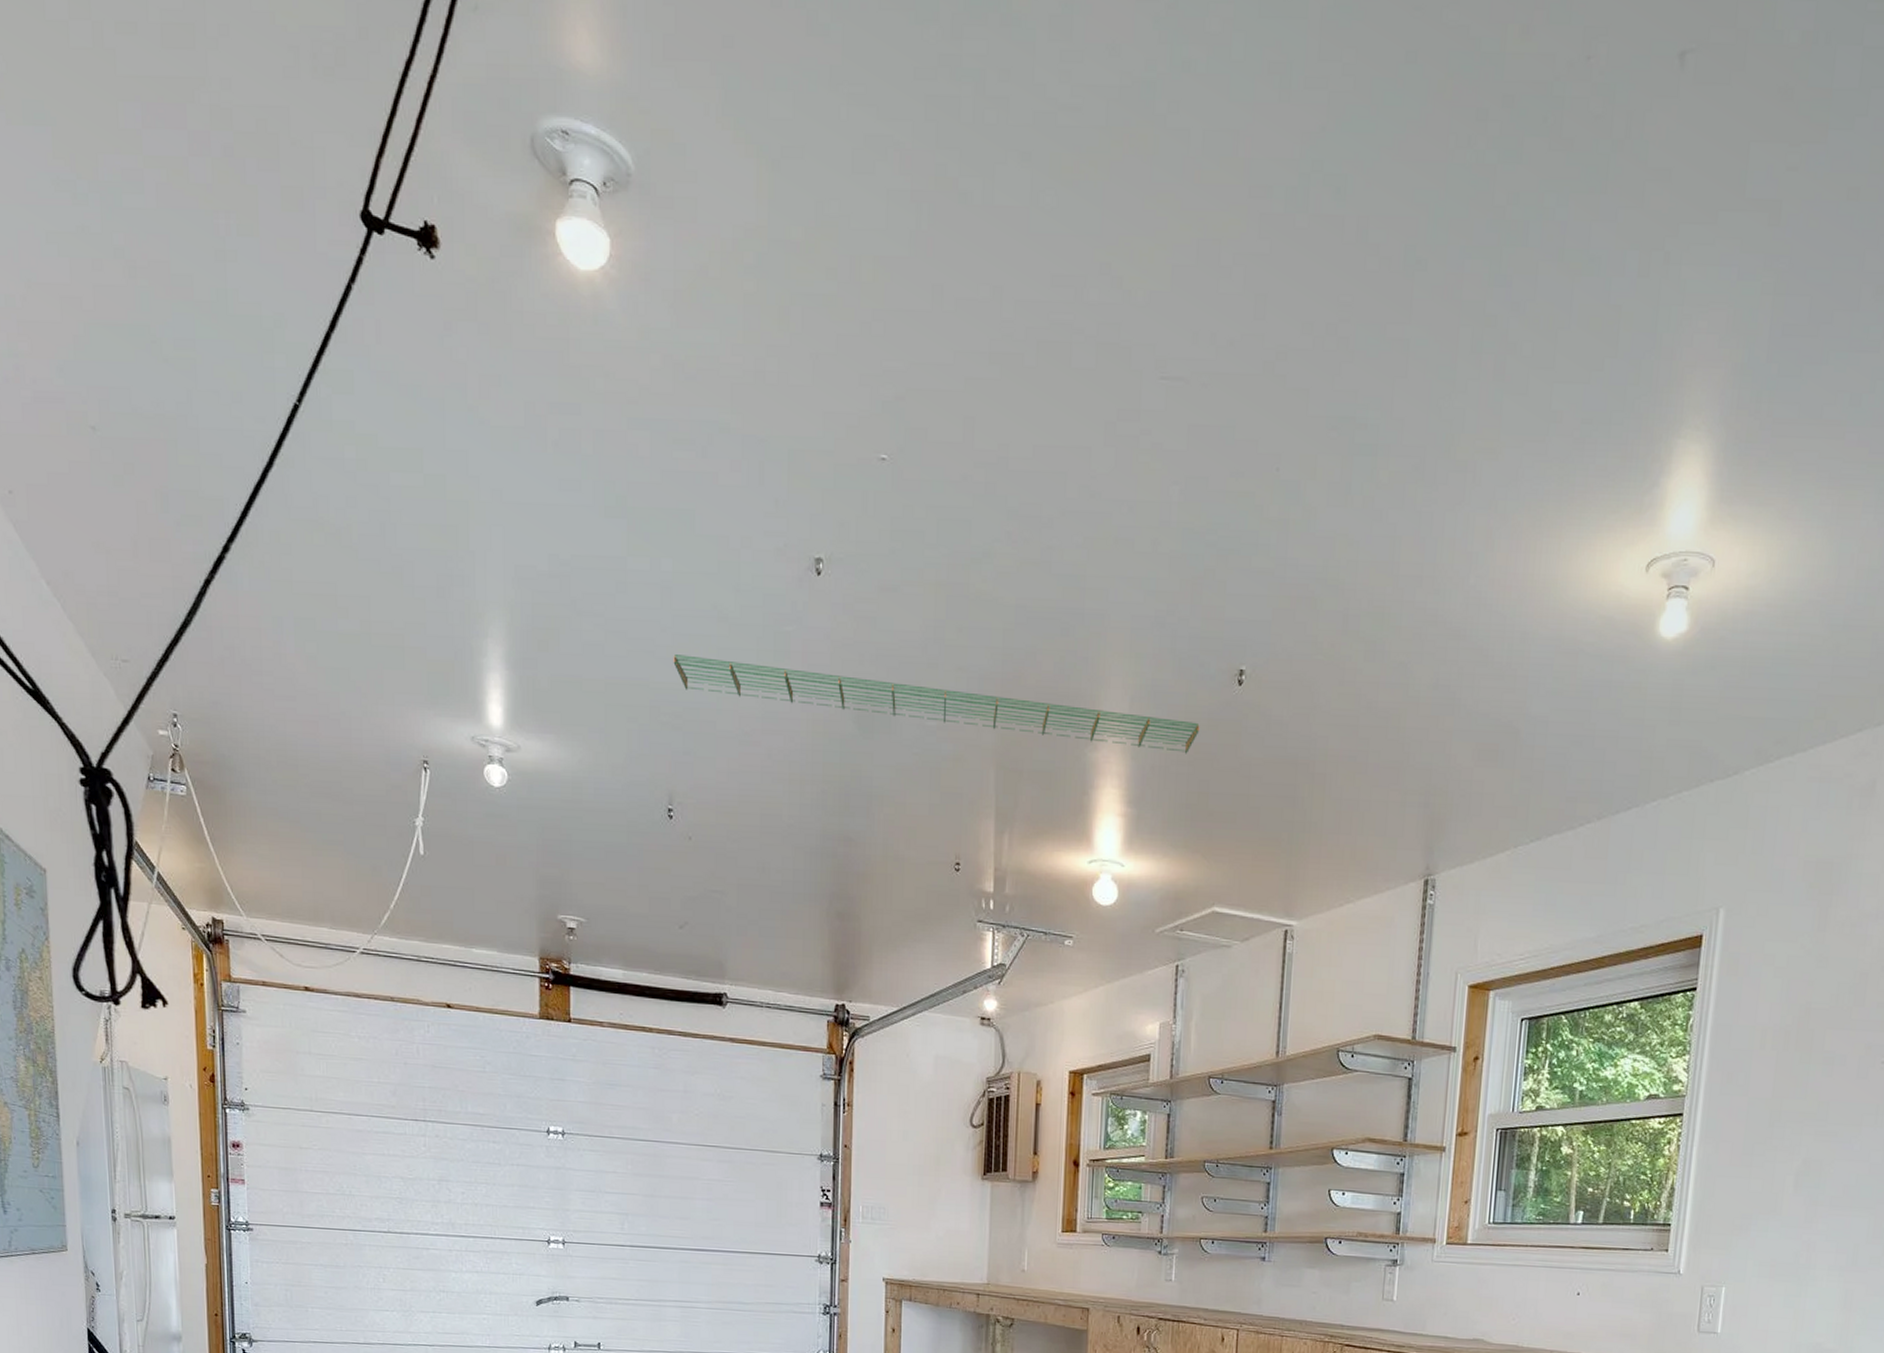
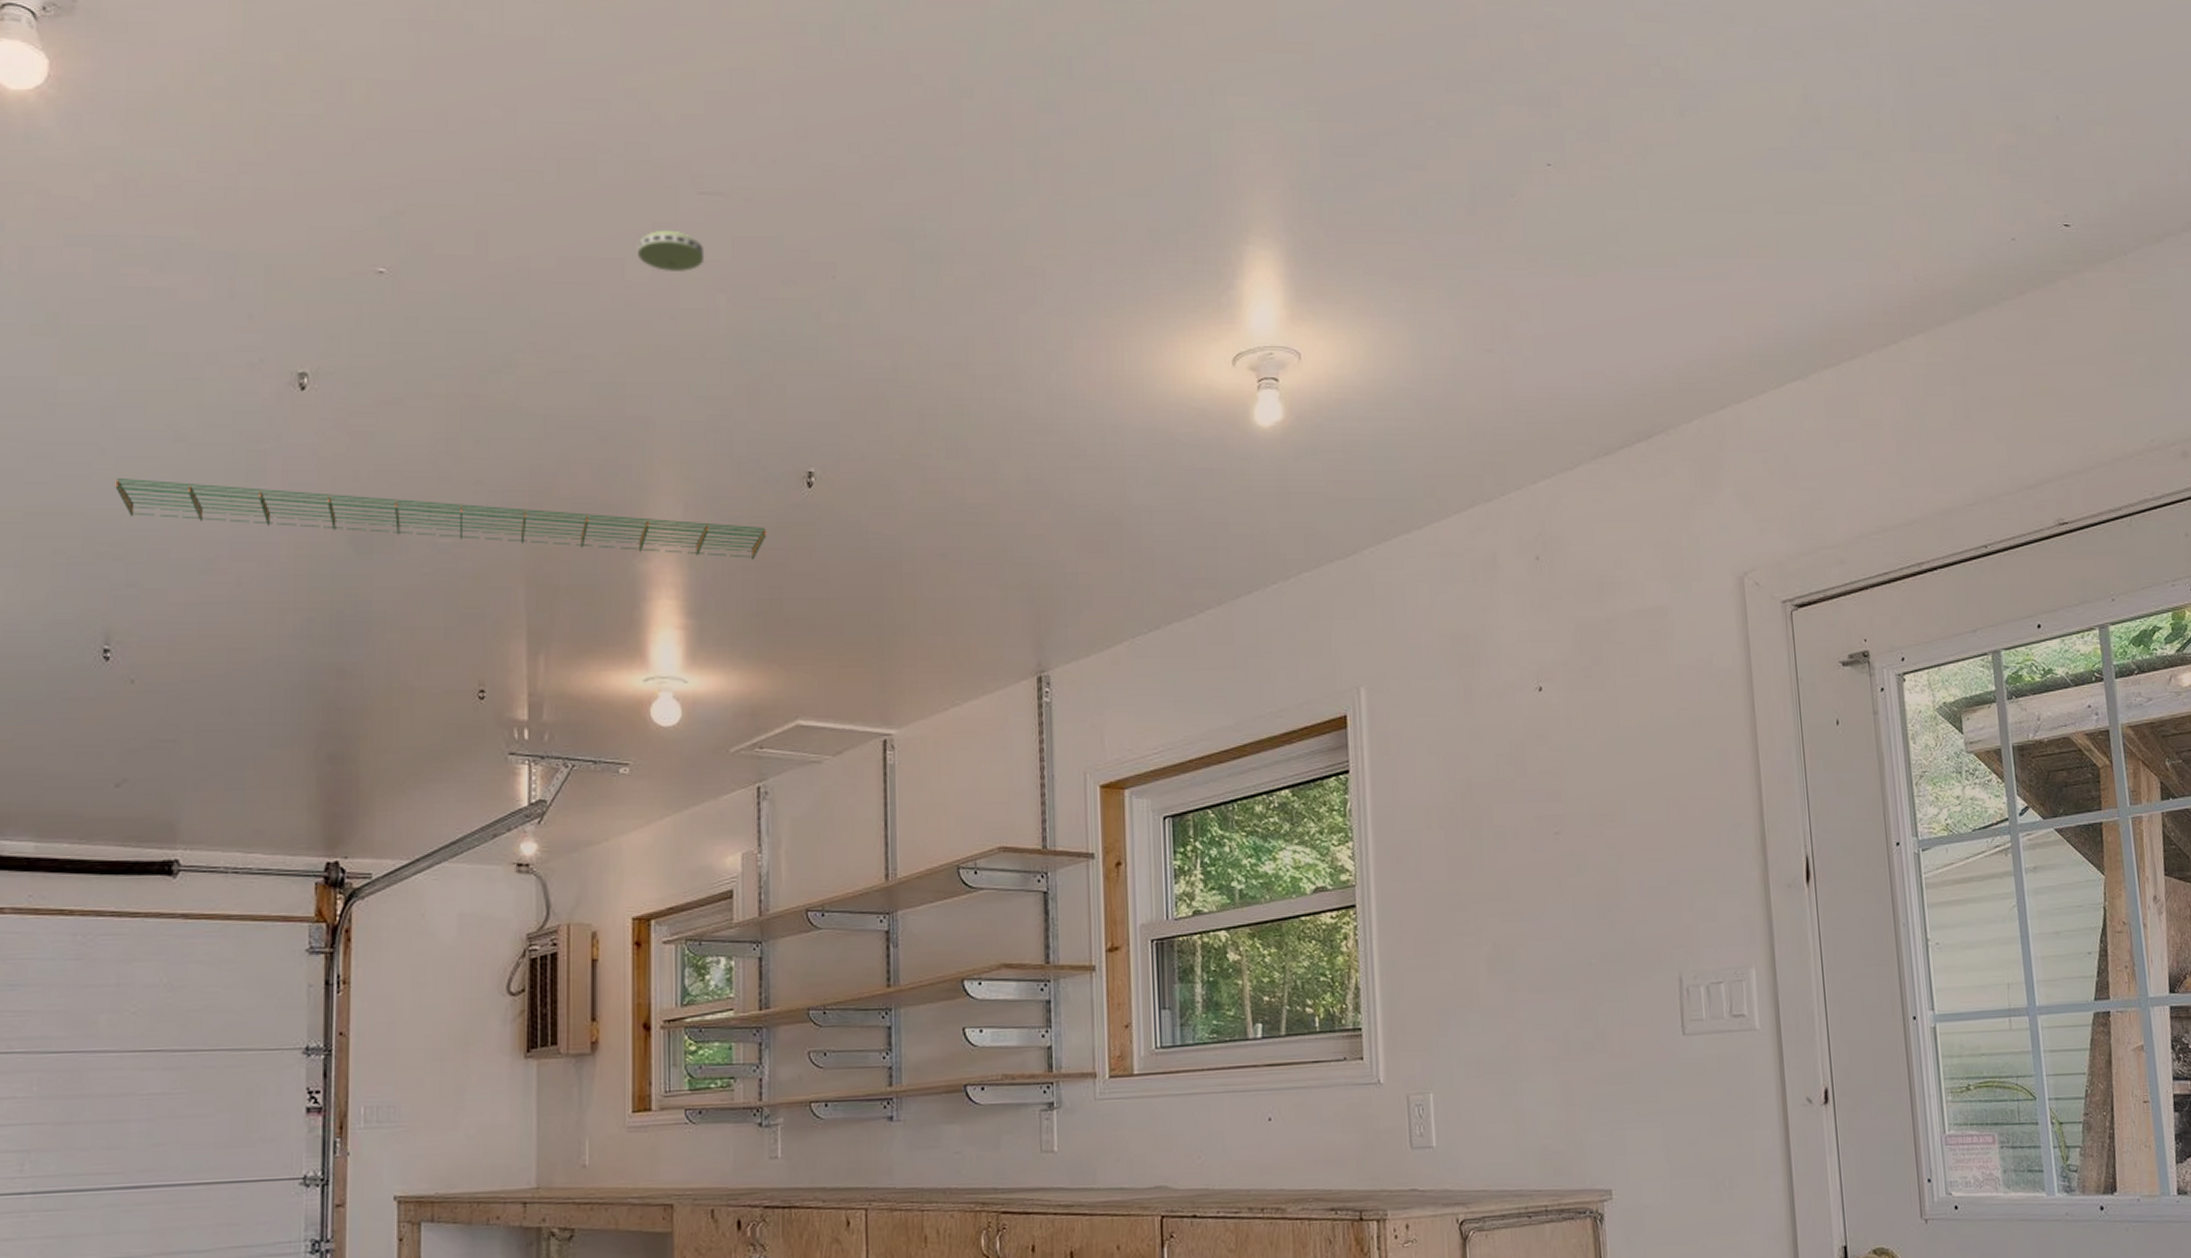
smoke detector: none [1102,417,1163,463] -> present [636,230,705,273]

